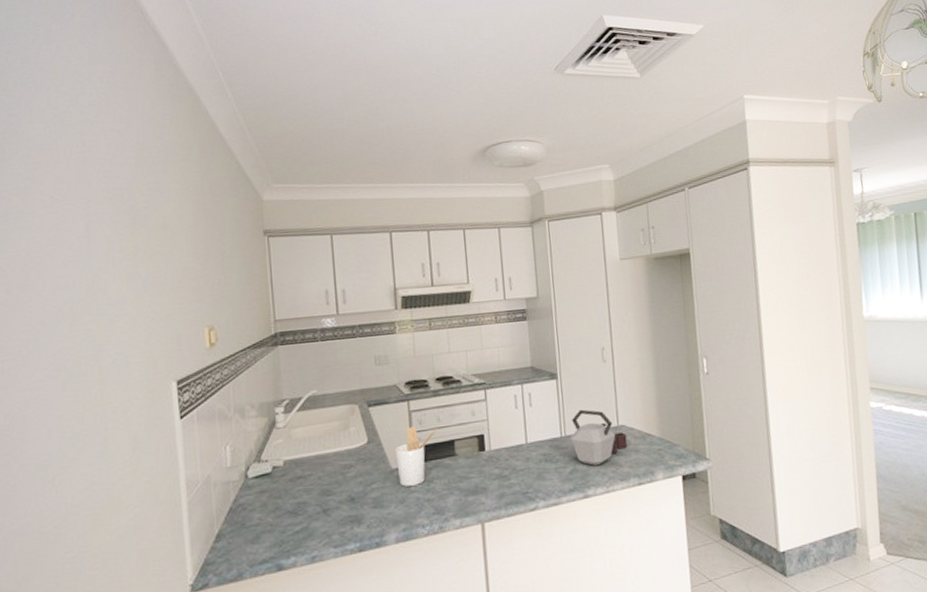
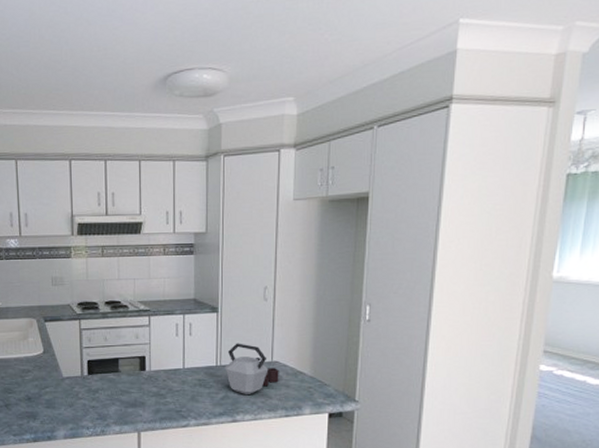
utensil holder: present [395,425,438,487] -> none [67,342,104,393]

